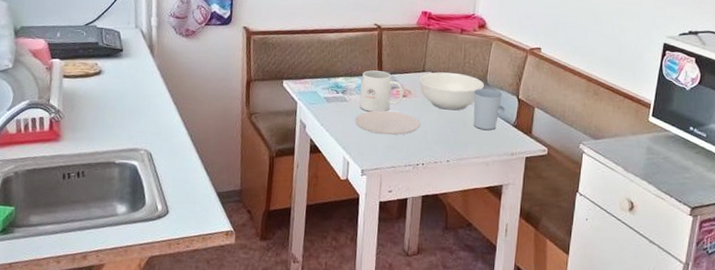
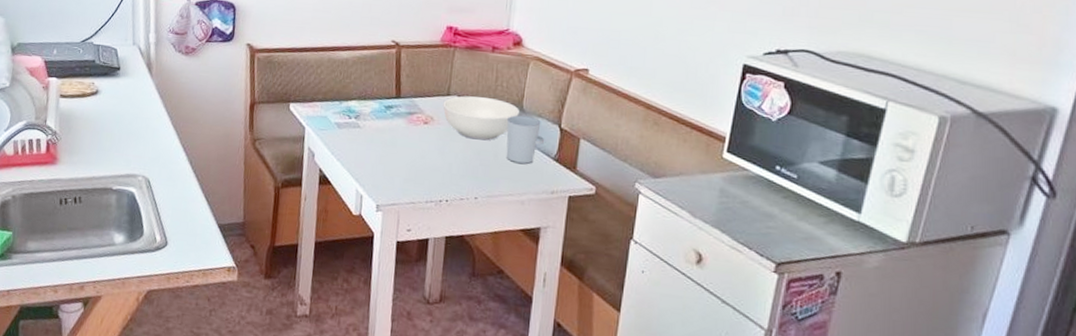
plate: present [354,110,421,136] -> none [368,138,445,167]
mug: present [359,70,403,112] -> none [374,93,425,141]

